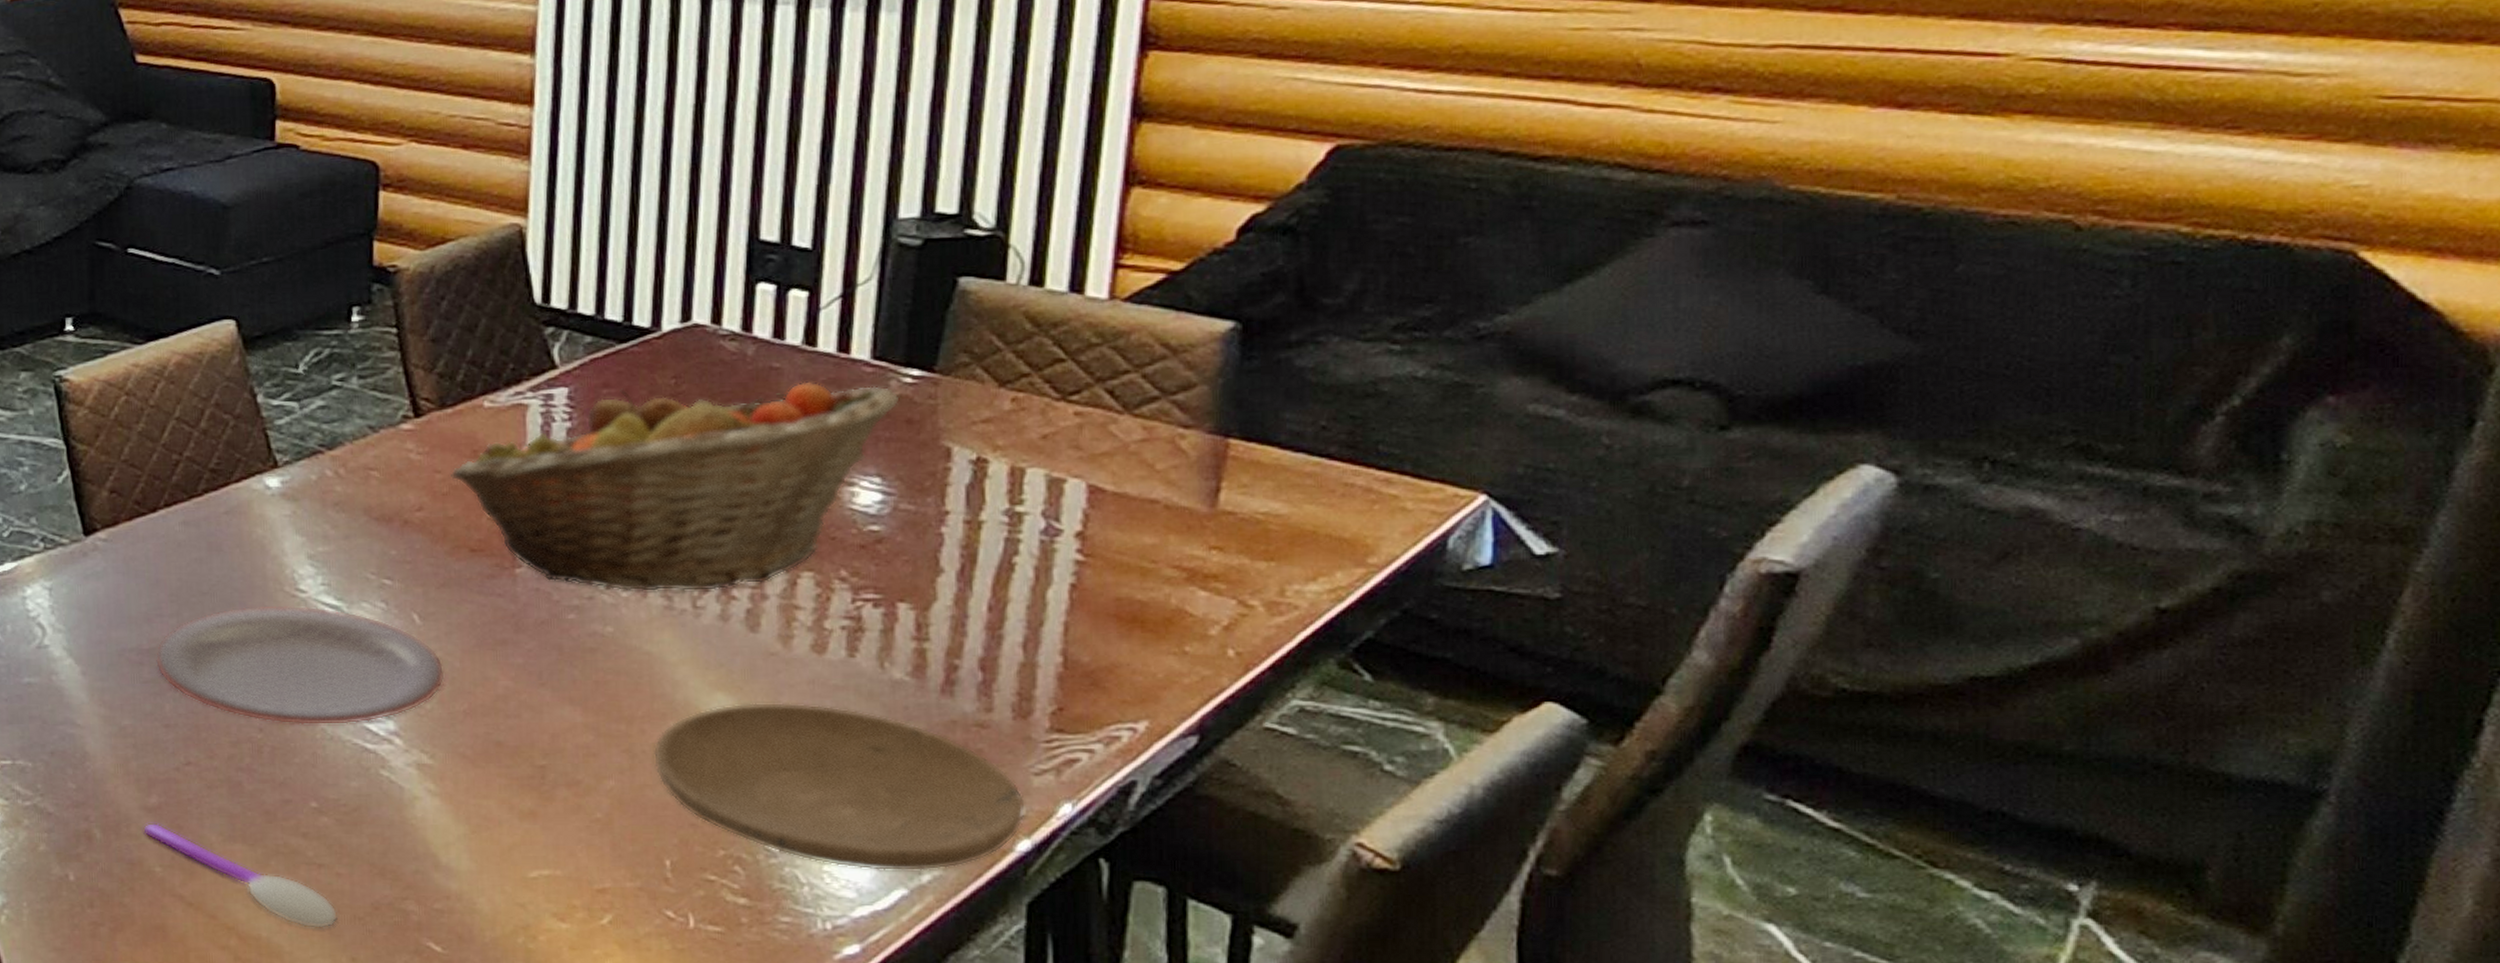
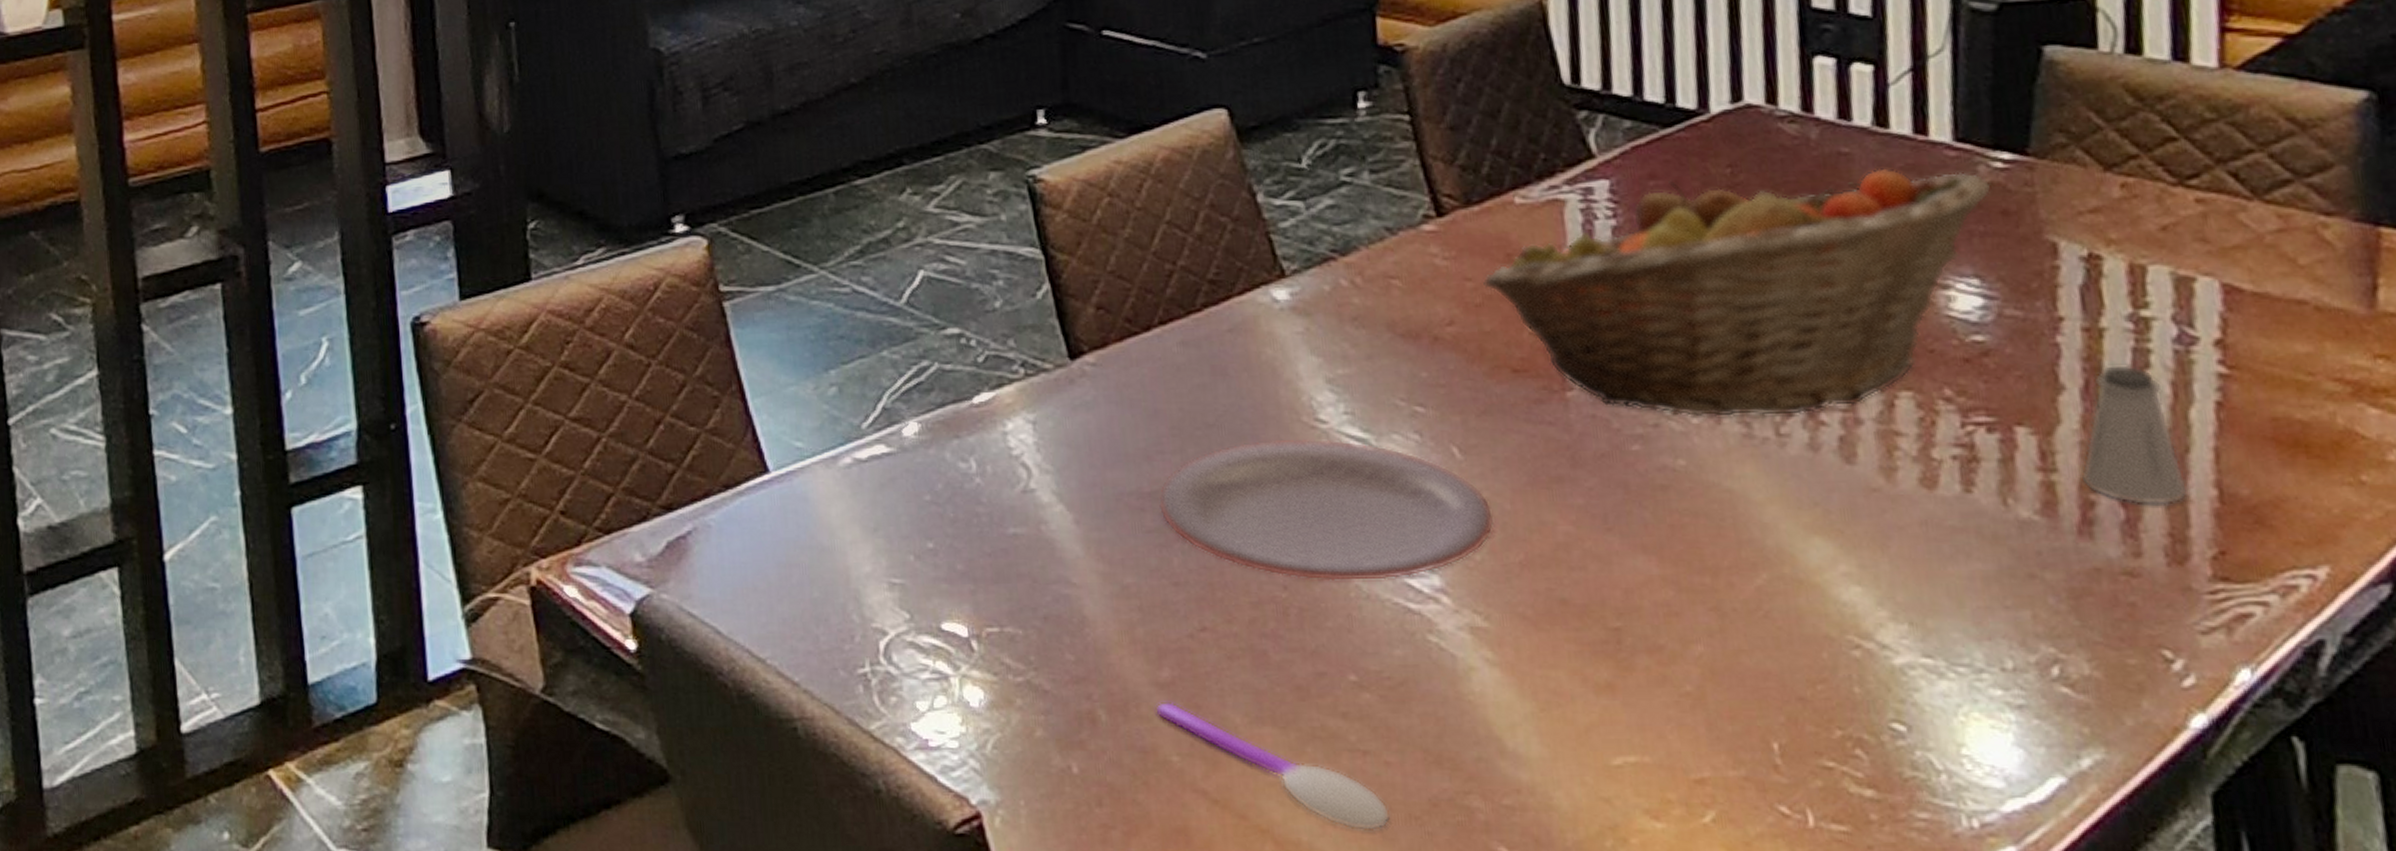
plate: present [653,702,1025,872] -> none [1745,547,2197,755]
saltshaker: none [949,551,1038,670] -> present [2081,364,2189,506]

